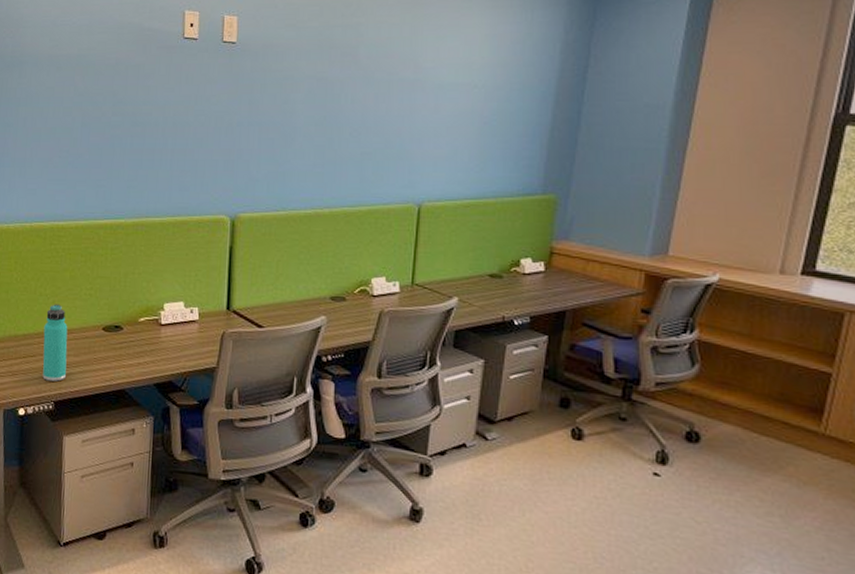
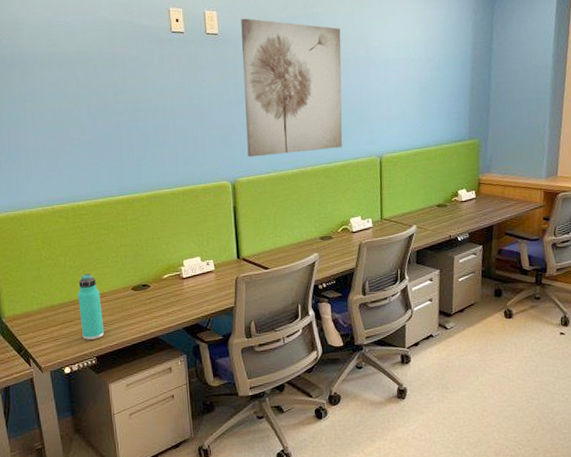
wall art: none [254,26,384,190] -> present [241,18,343,158]

